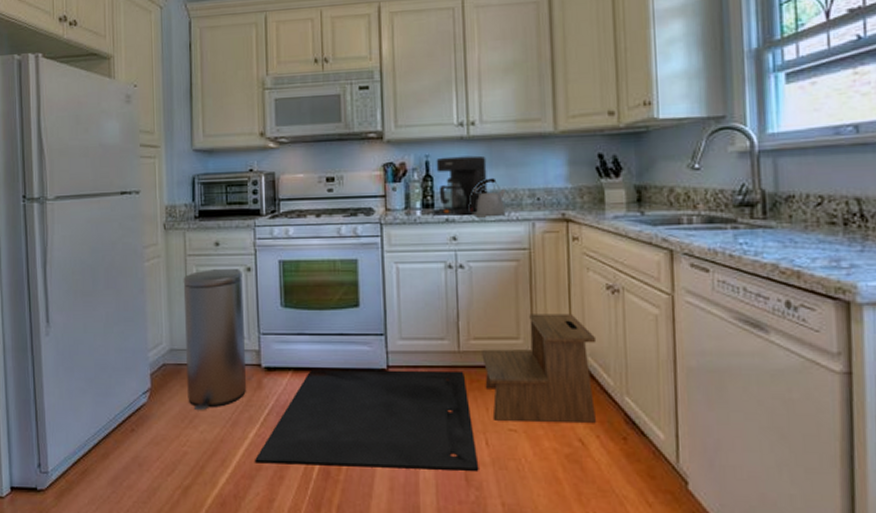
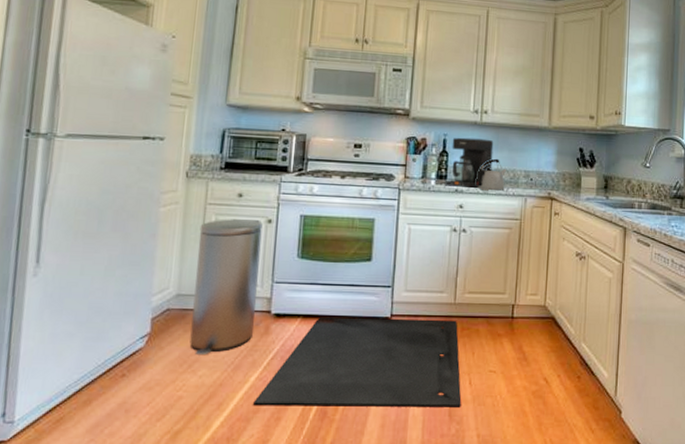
step stool: present [480,313,597,423] -> none [472,273,565,364]

